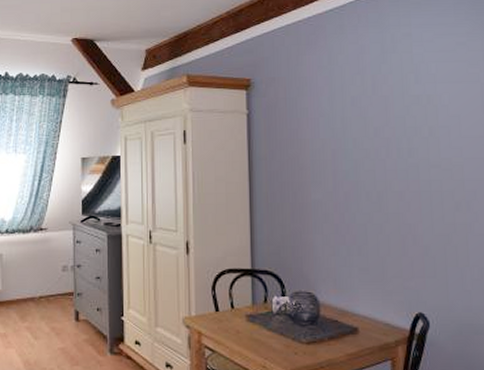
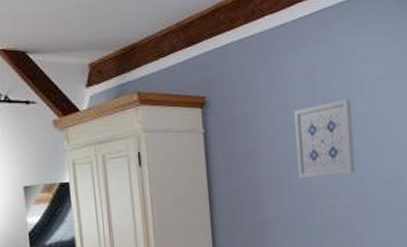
wall art: none [341,82,408,162] -> present [294,99,355,178]

